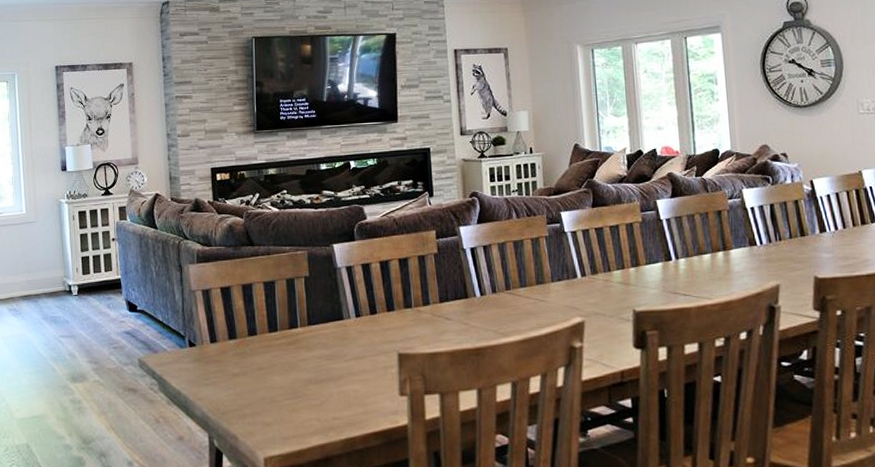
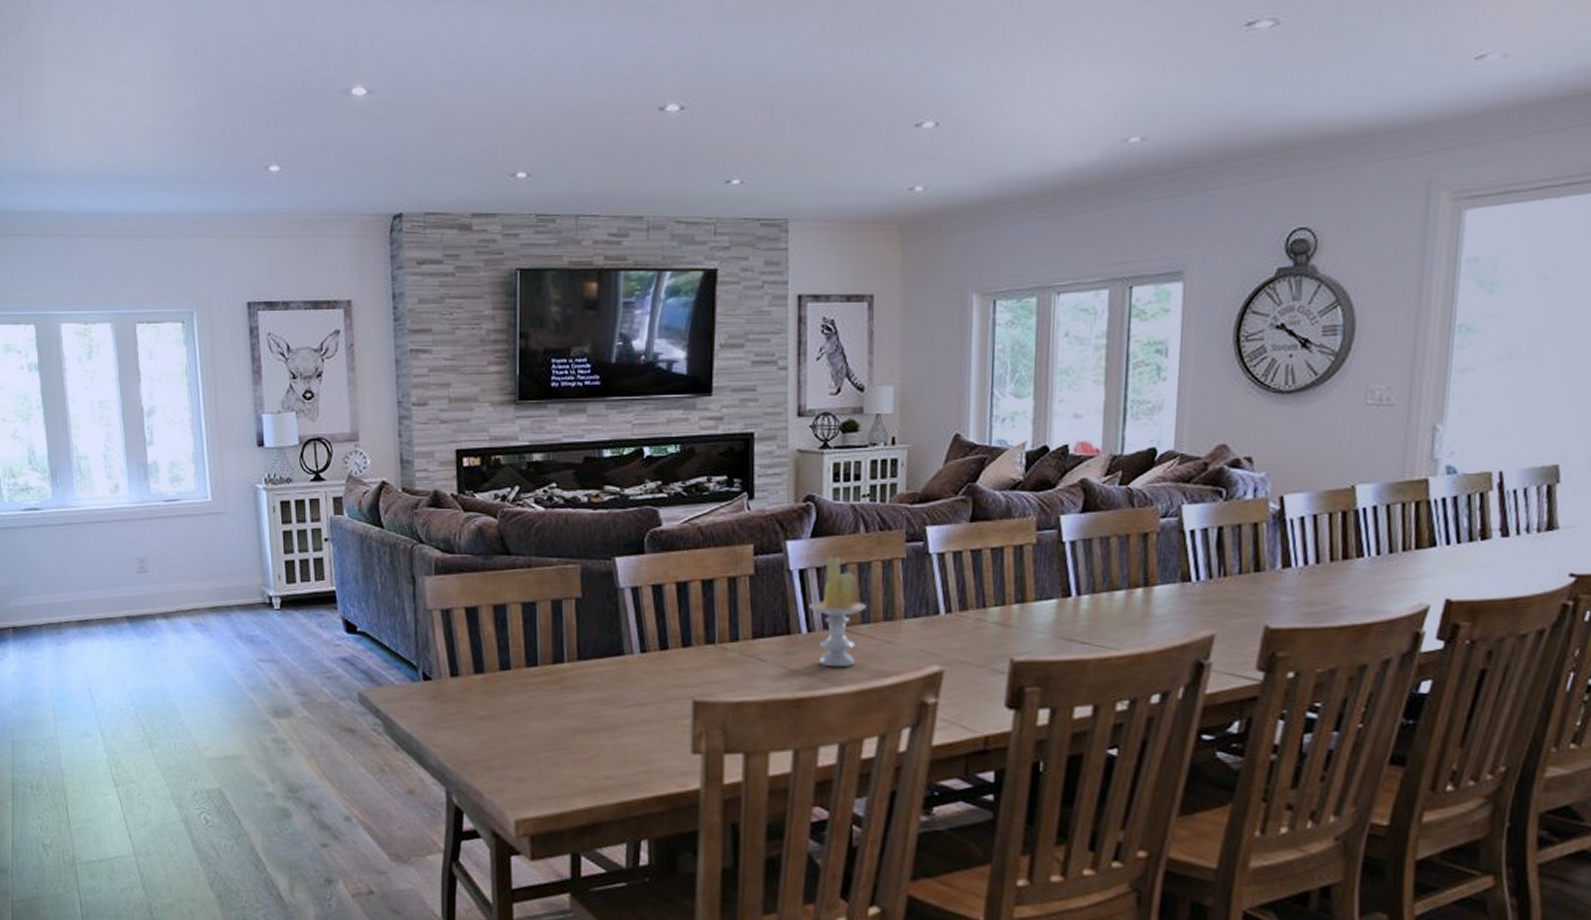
candle: none [480,237,523,322] -> present [808,556,866,668]

